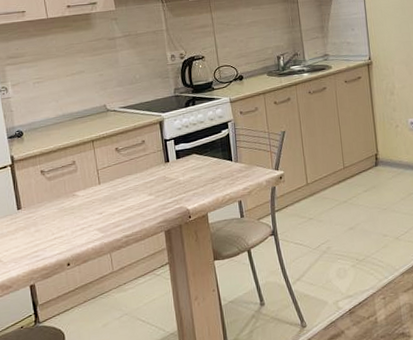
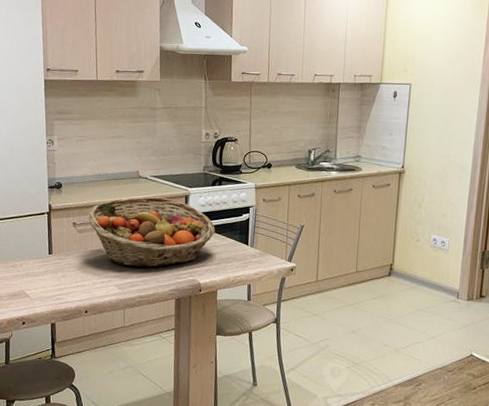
fruit basket: none [56,127,196,207] -> present [88,196,216,268]

